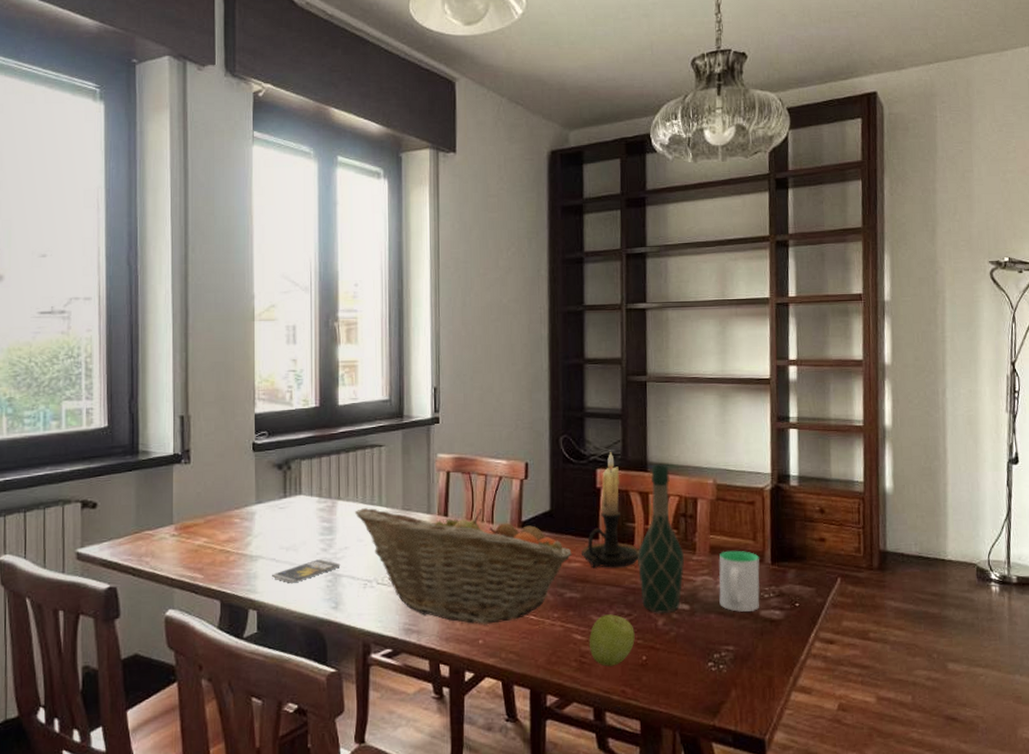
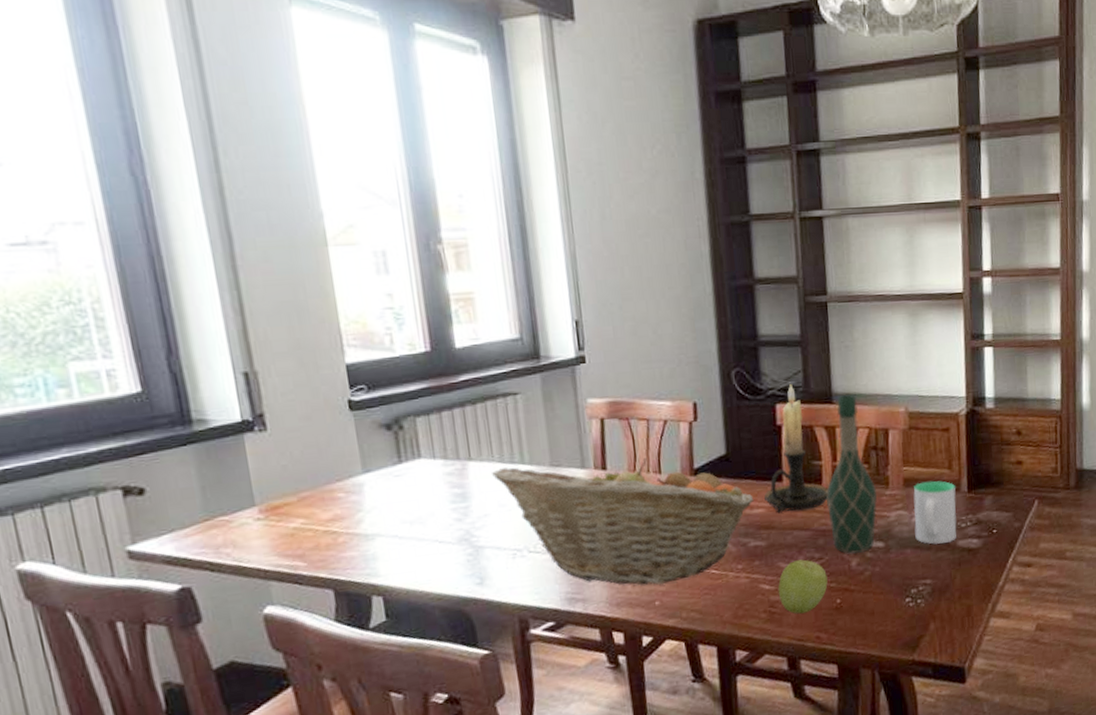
smartphone: present [272,559,341,583] -> none [396,530,481,562]

